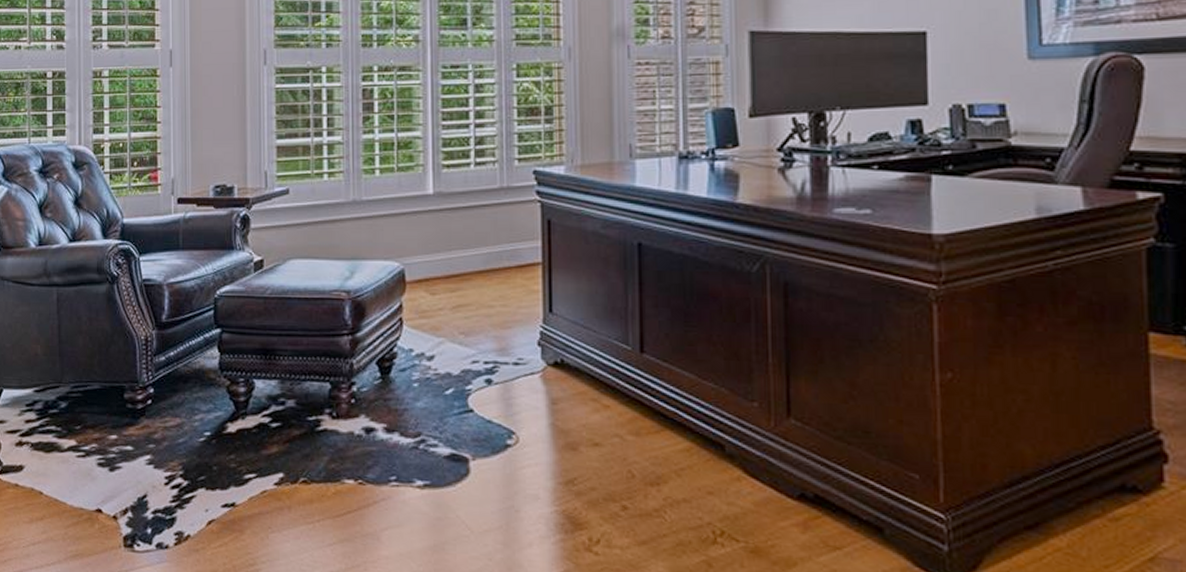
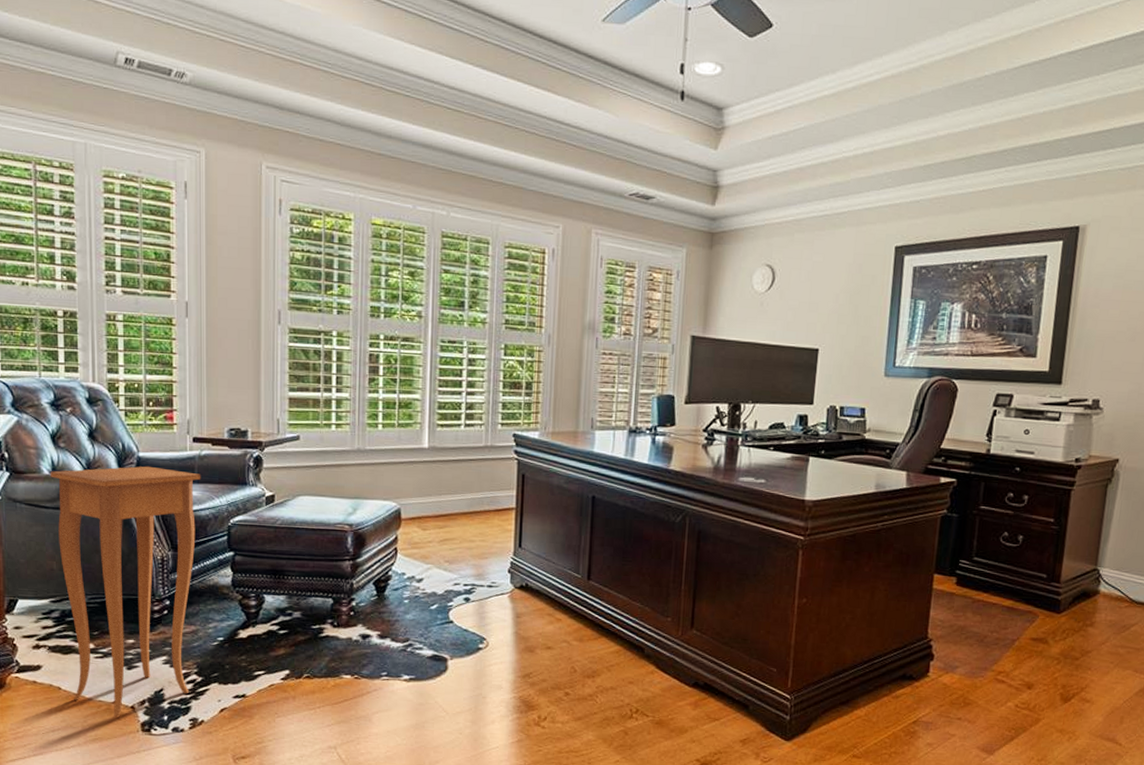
side table: none [36,233,186,530] -> present [49,466,201,718]

